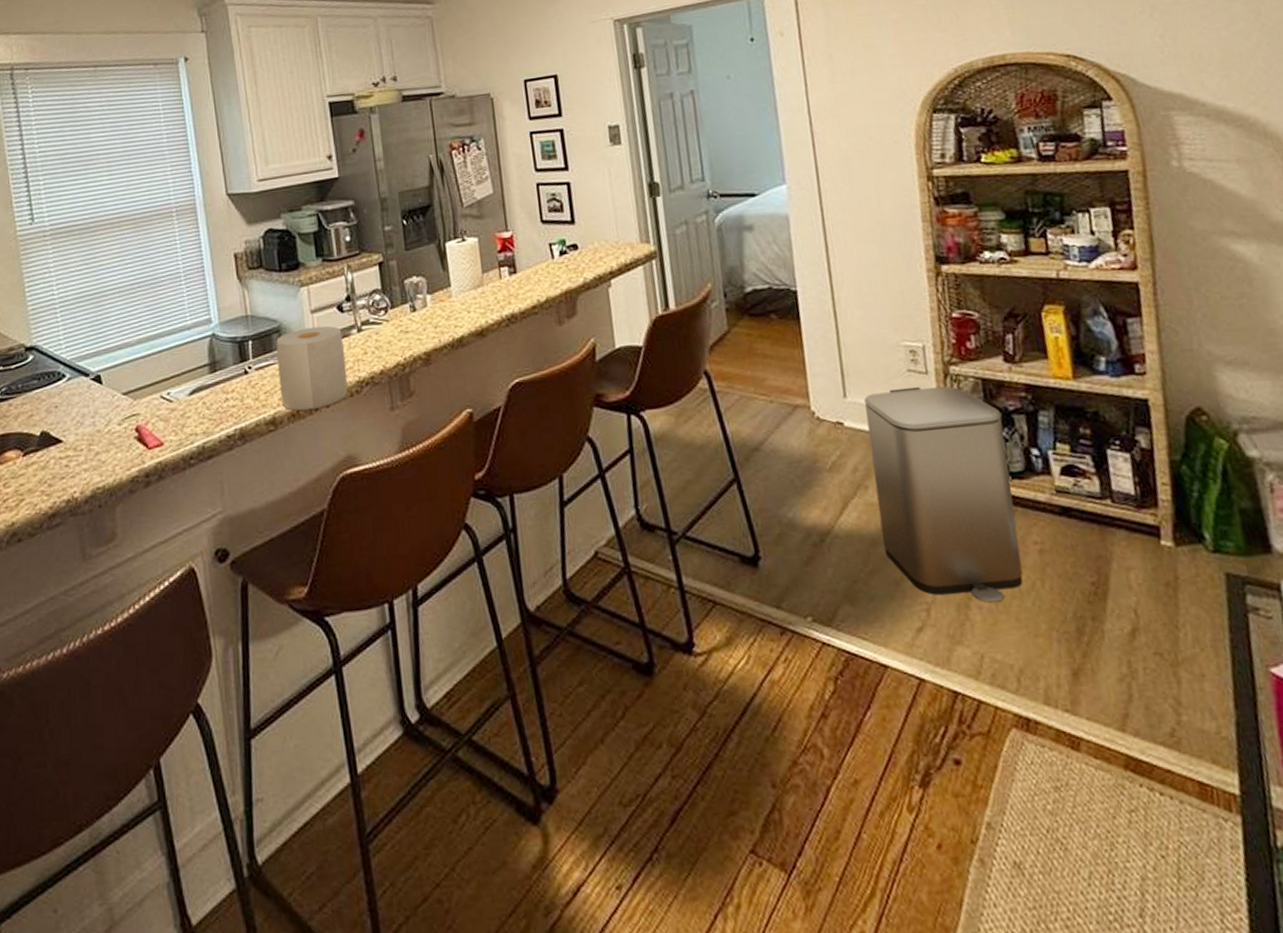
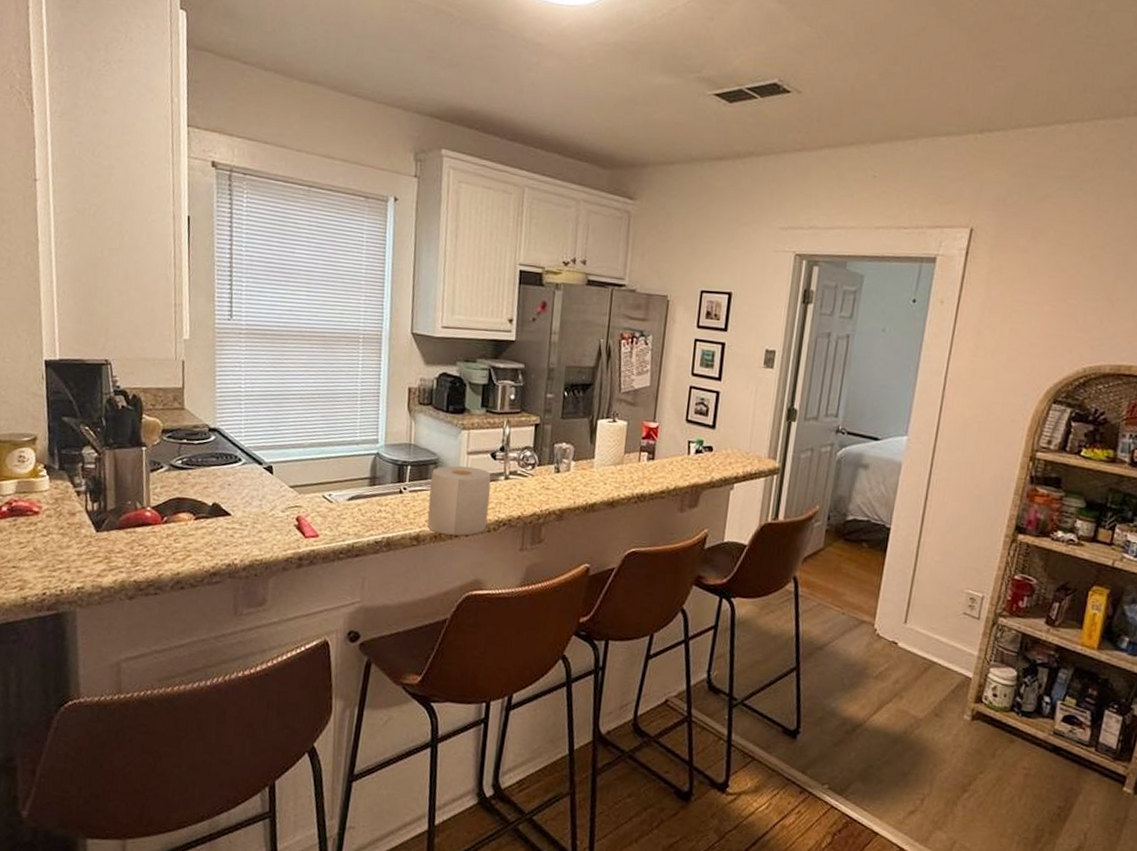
pedal bin: present [863,386,1023,603] -> none [901,625,1030,806]

